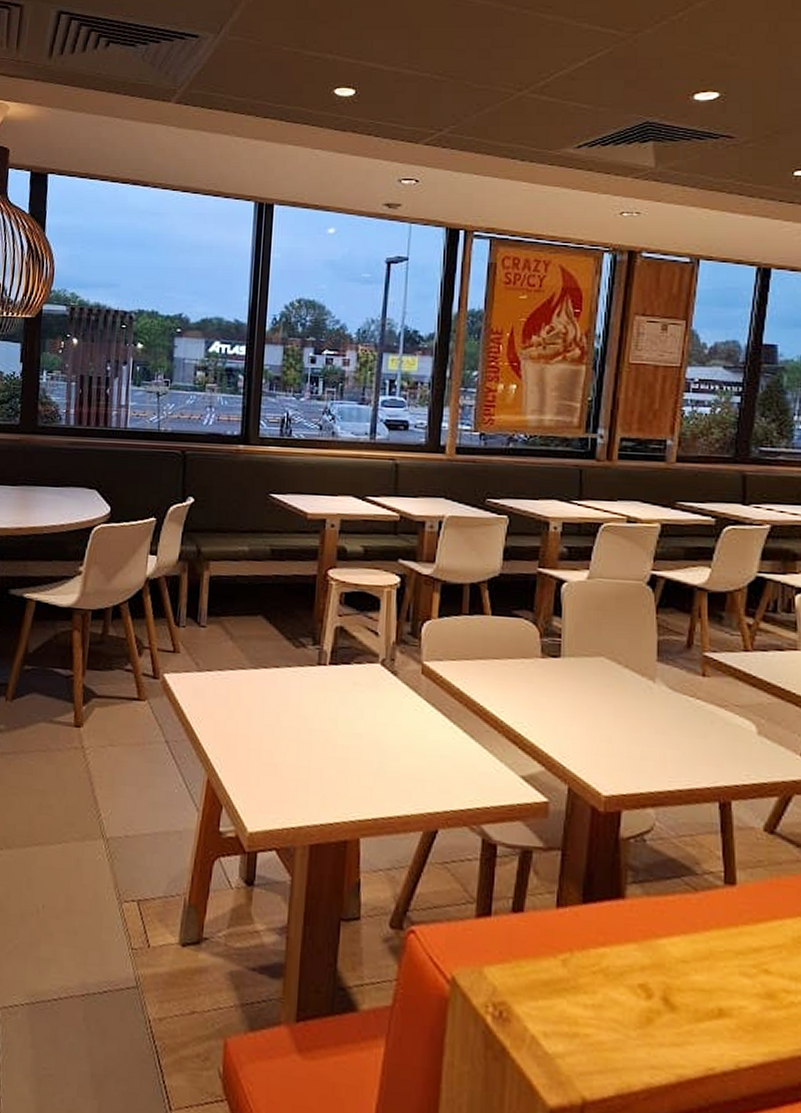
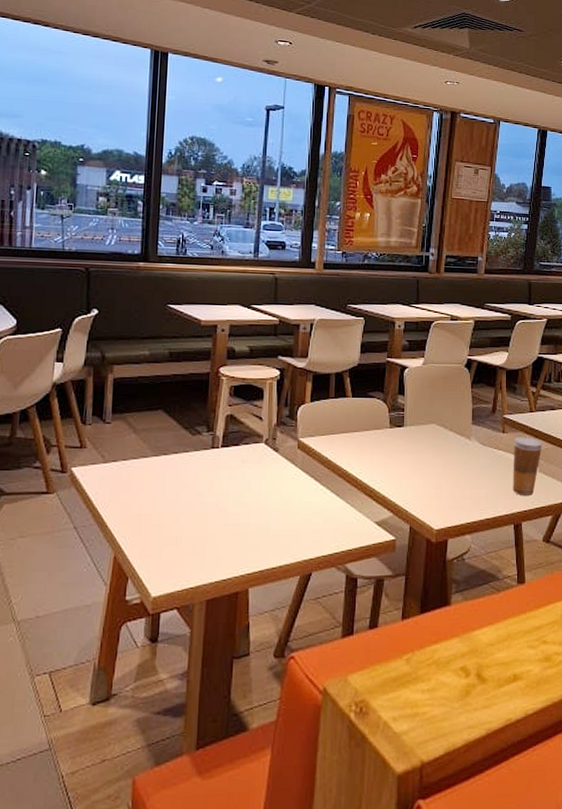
beverage cup: none [717,683,763,767] -> present [513,437,543,497]

